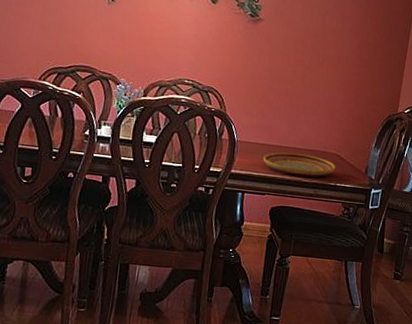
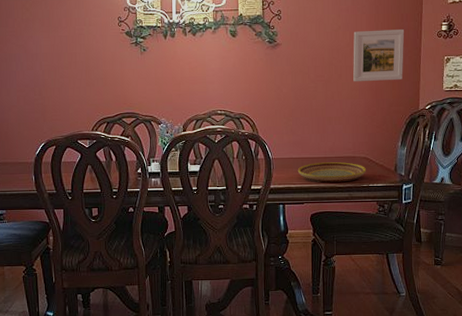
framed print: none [334,20,393,79] -> present [353,29,405,82]

